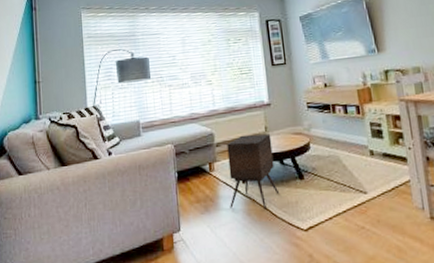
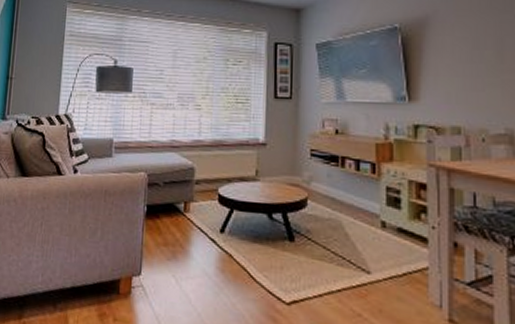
side table: present [227,134,280,210] -> none [201,175,263,270]

